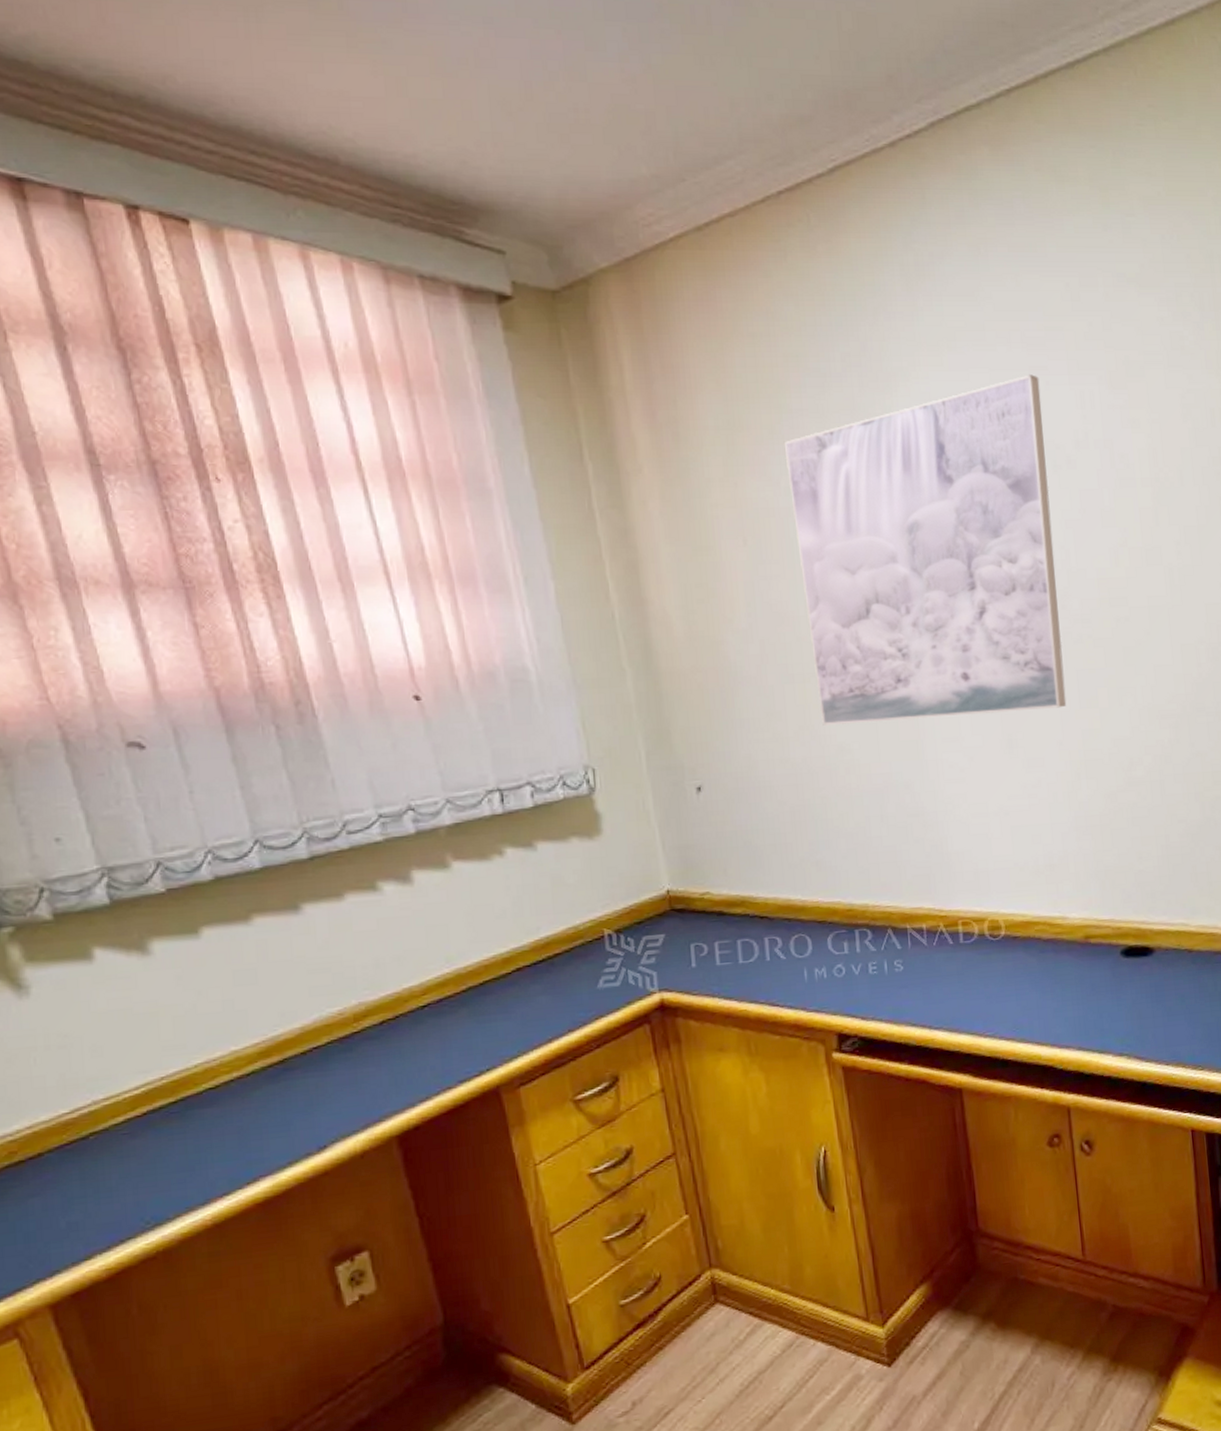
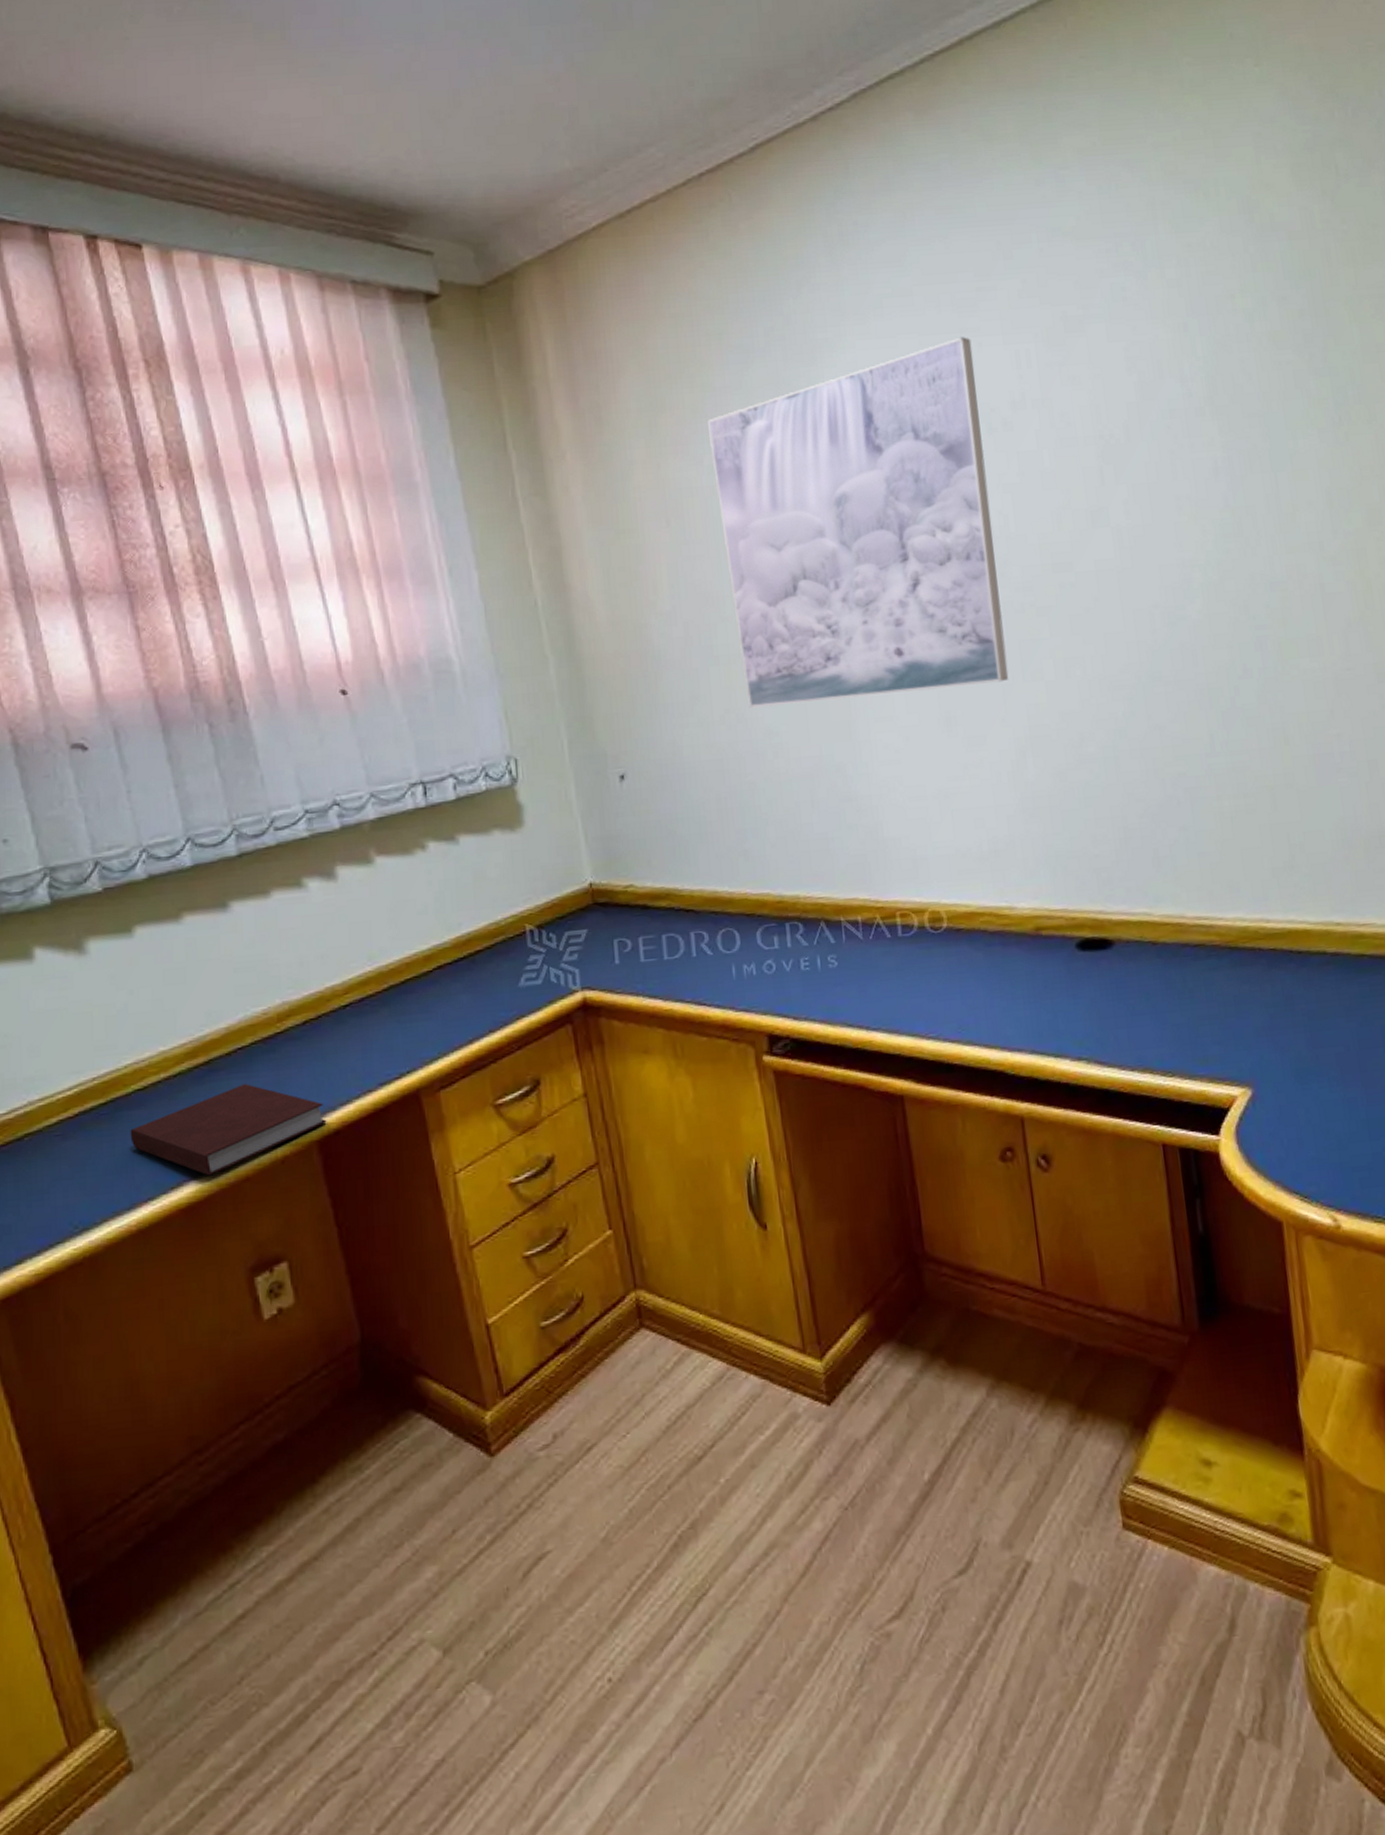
notebook: none [202,1082,406,1171] -> present [130,1084,327,1176]

